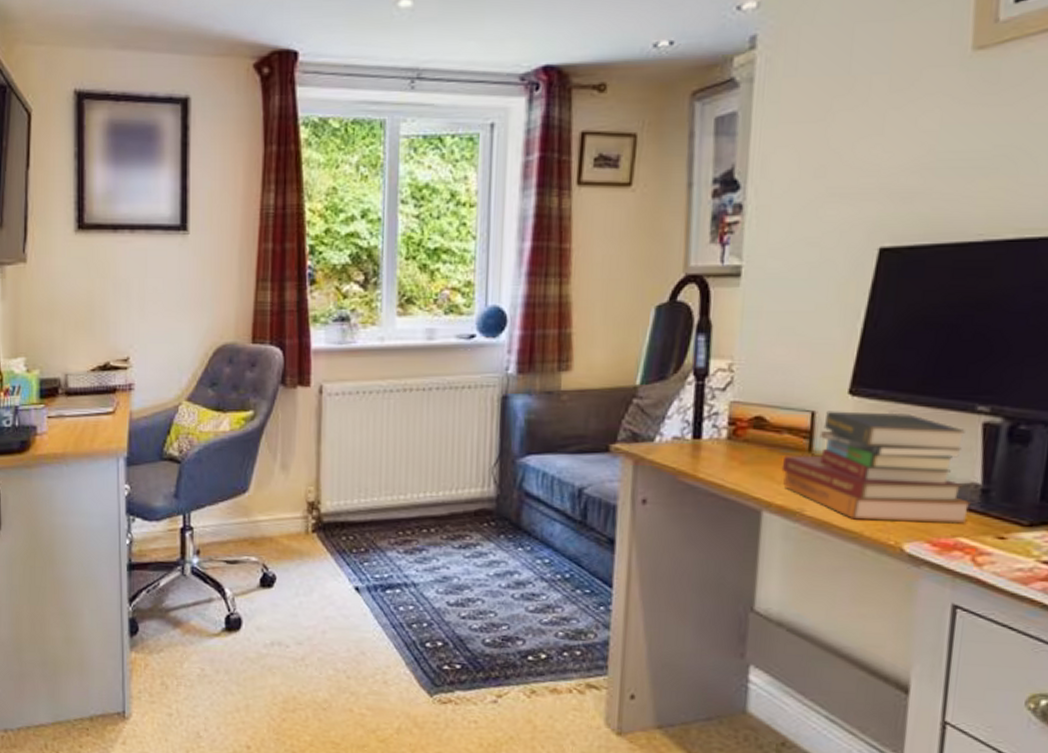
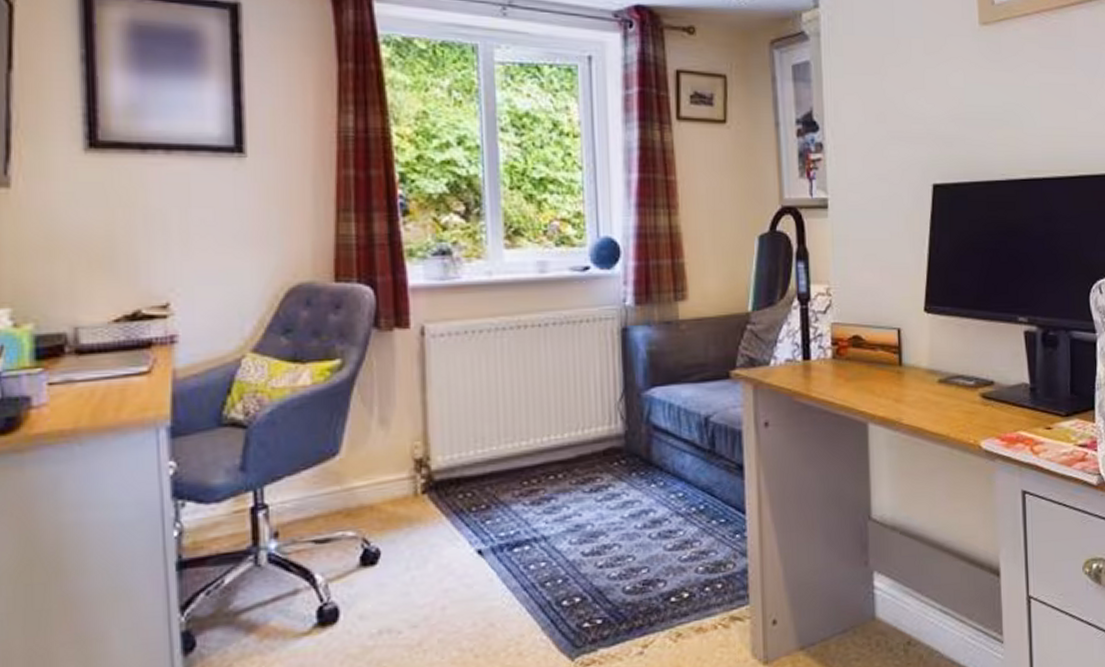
books: present [781,411,971,524] -> none [879,326,1024,423]

